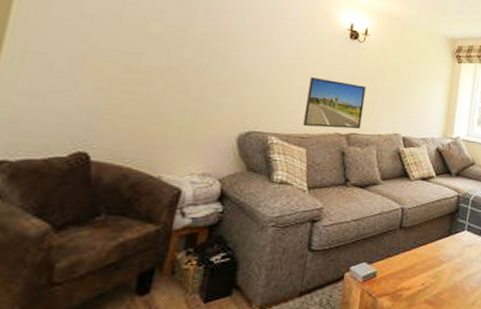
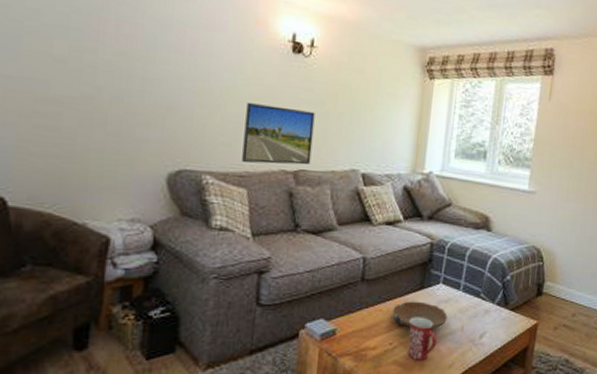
bowl: none [423,246,471,270] -> present [391,301,448,328]
mug: none [437,260,462,299] -> present [408,317,437,361]

